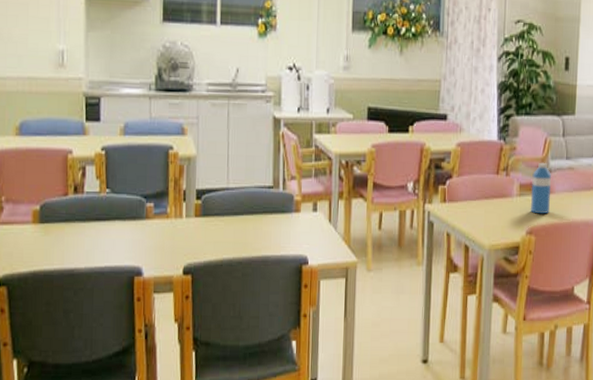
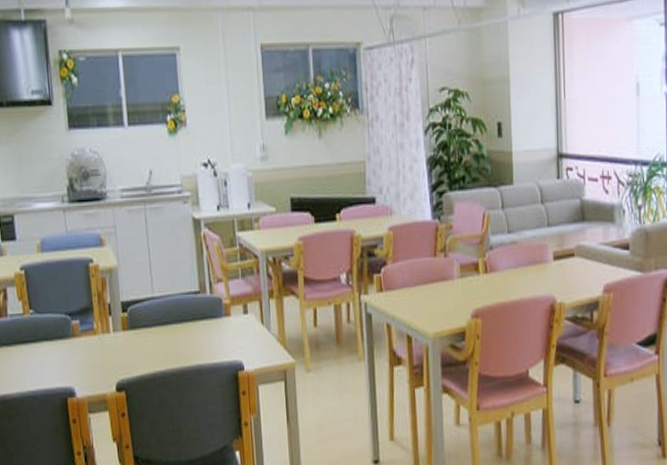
water bottle: present [530,162,552,214] -> none [472,239,495,295]

